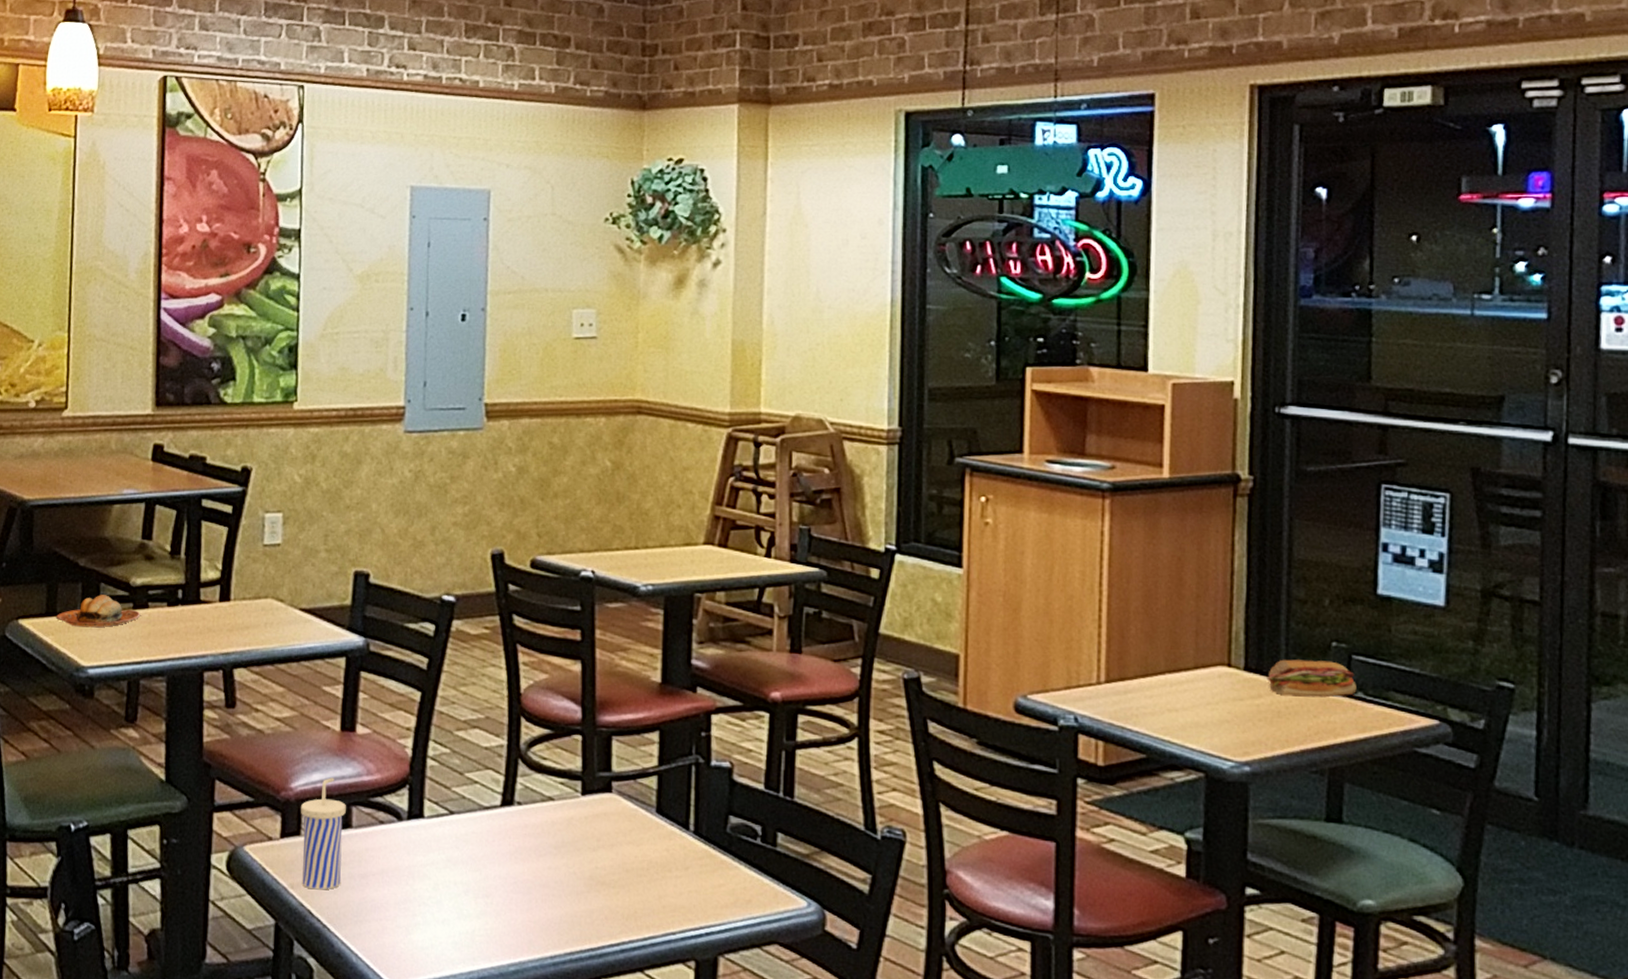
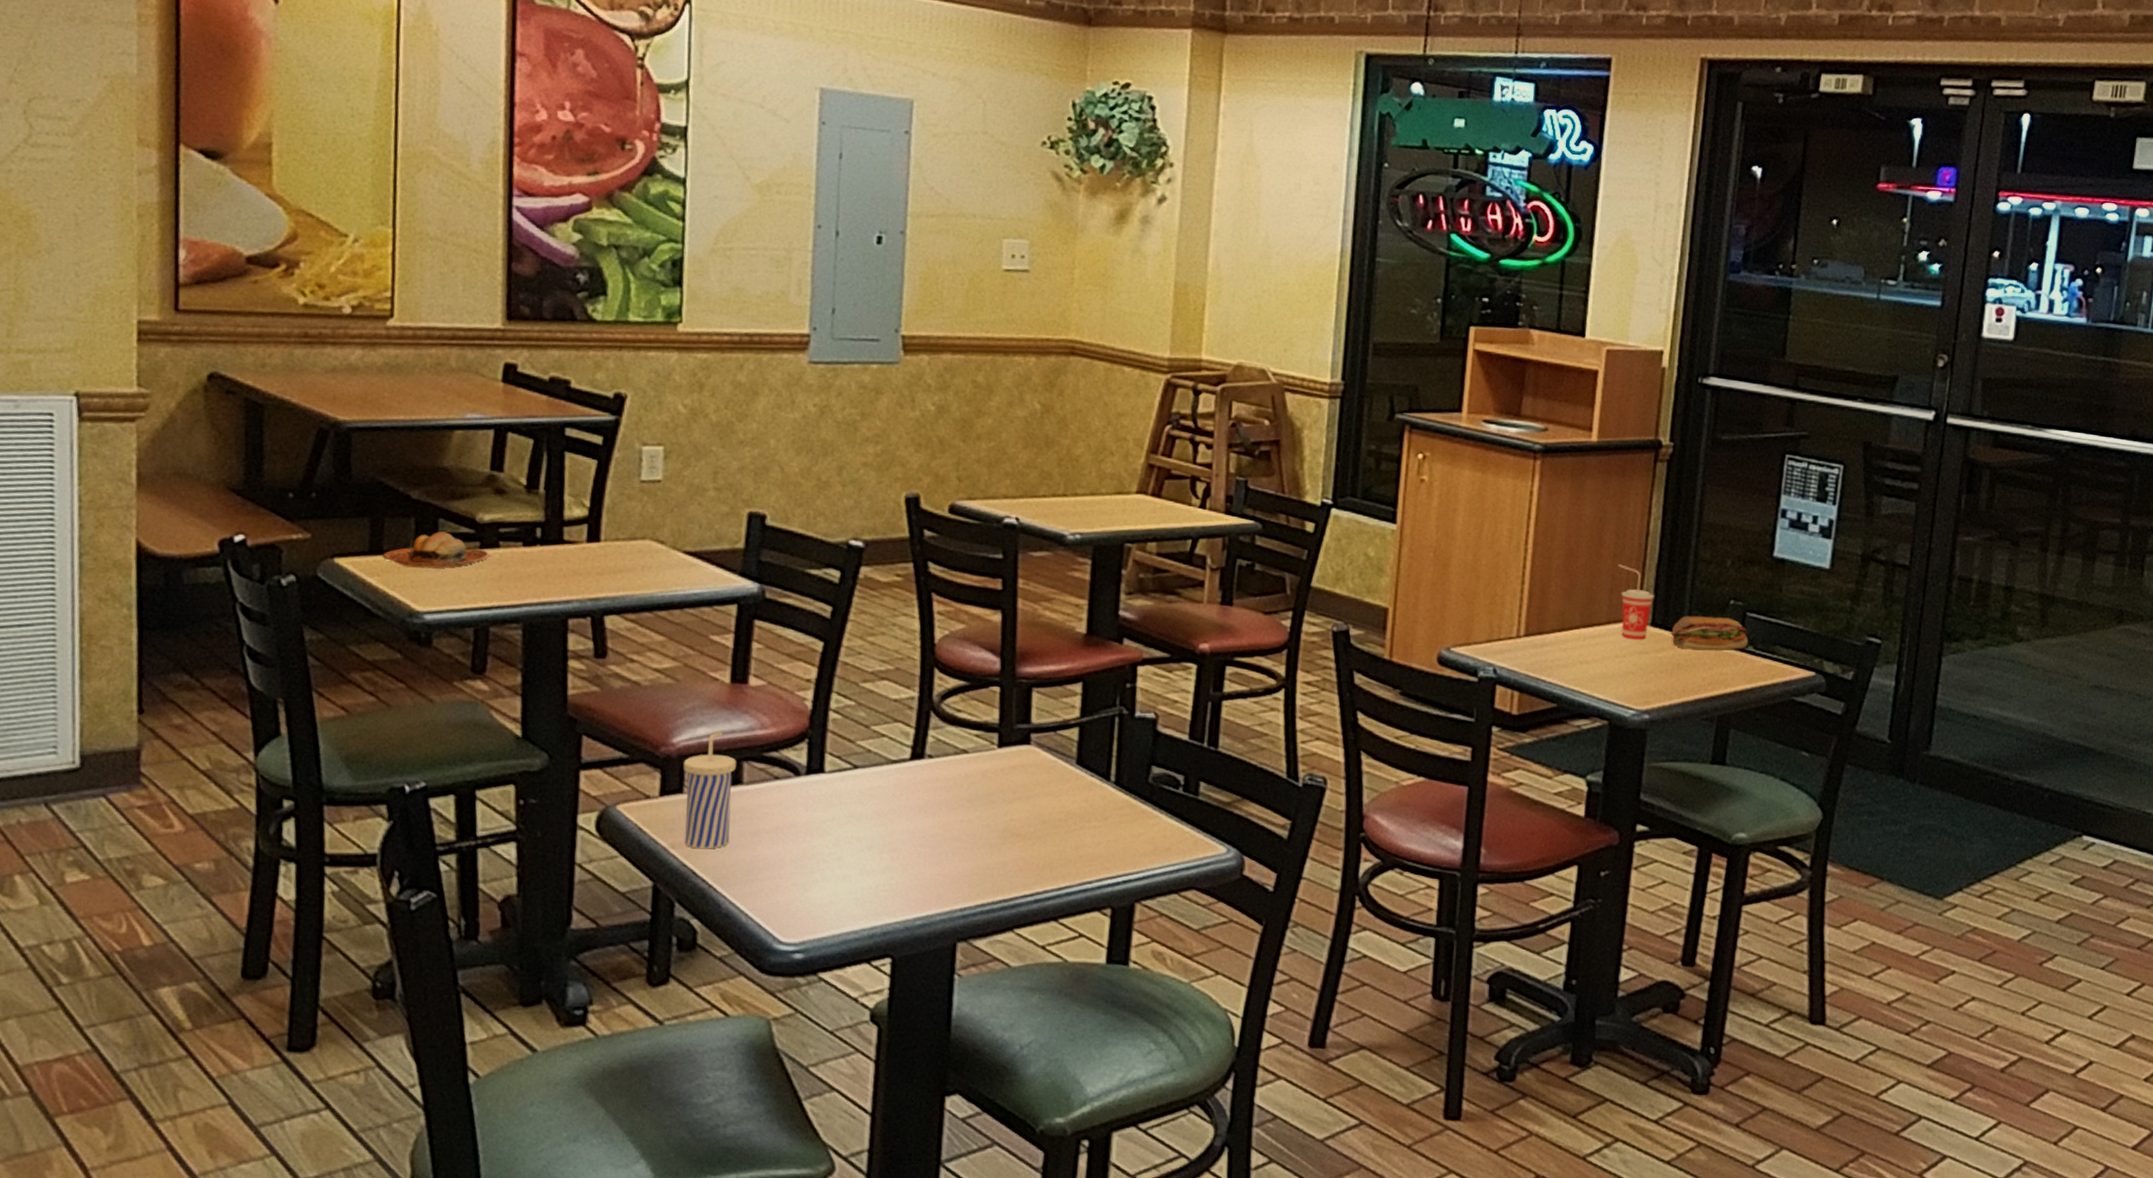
beverage cup: none [1202,605,1245,686] -> present [1617,564,1654,640]

